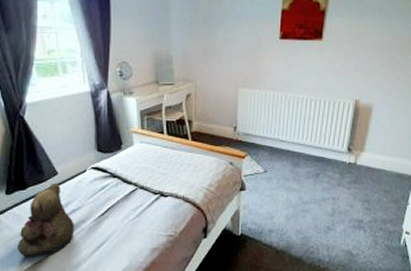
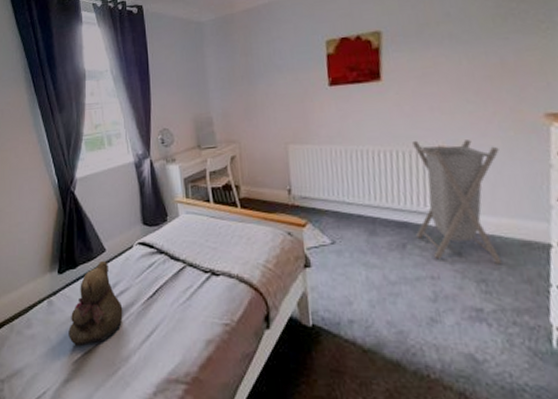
laundry hamper: none [328,93,396,190] -> present [412,140,502,265]

